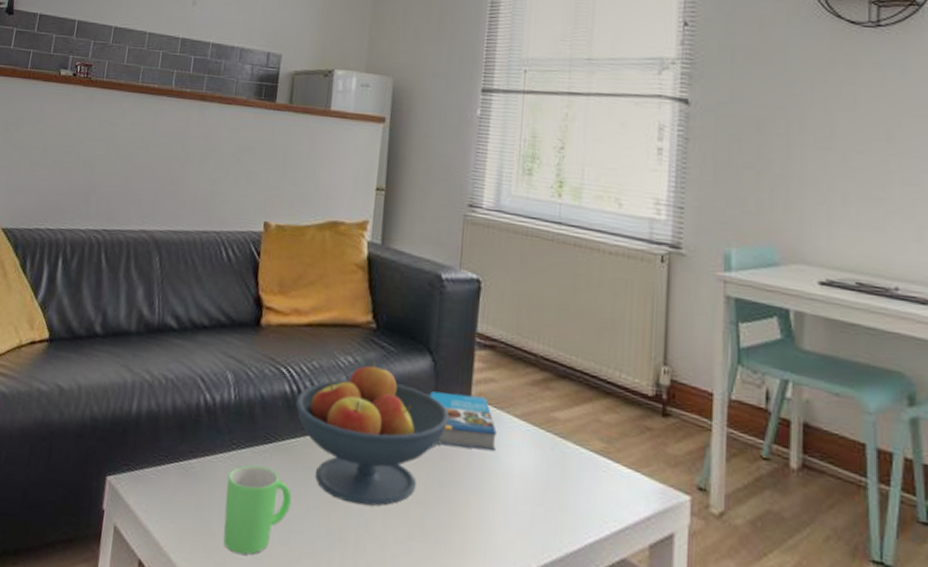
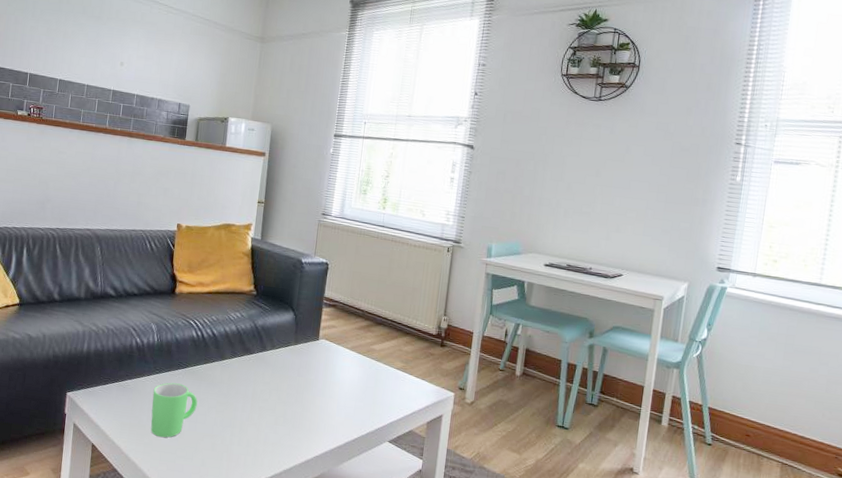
fruit bowl: present [295,361,450,506] -> none [200,316,305,405]
book: present [428,391,497,451] -> none [291,334,335,370]

